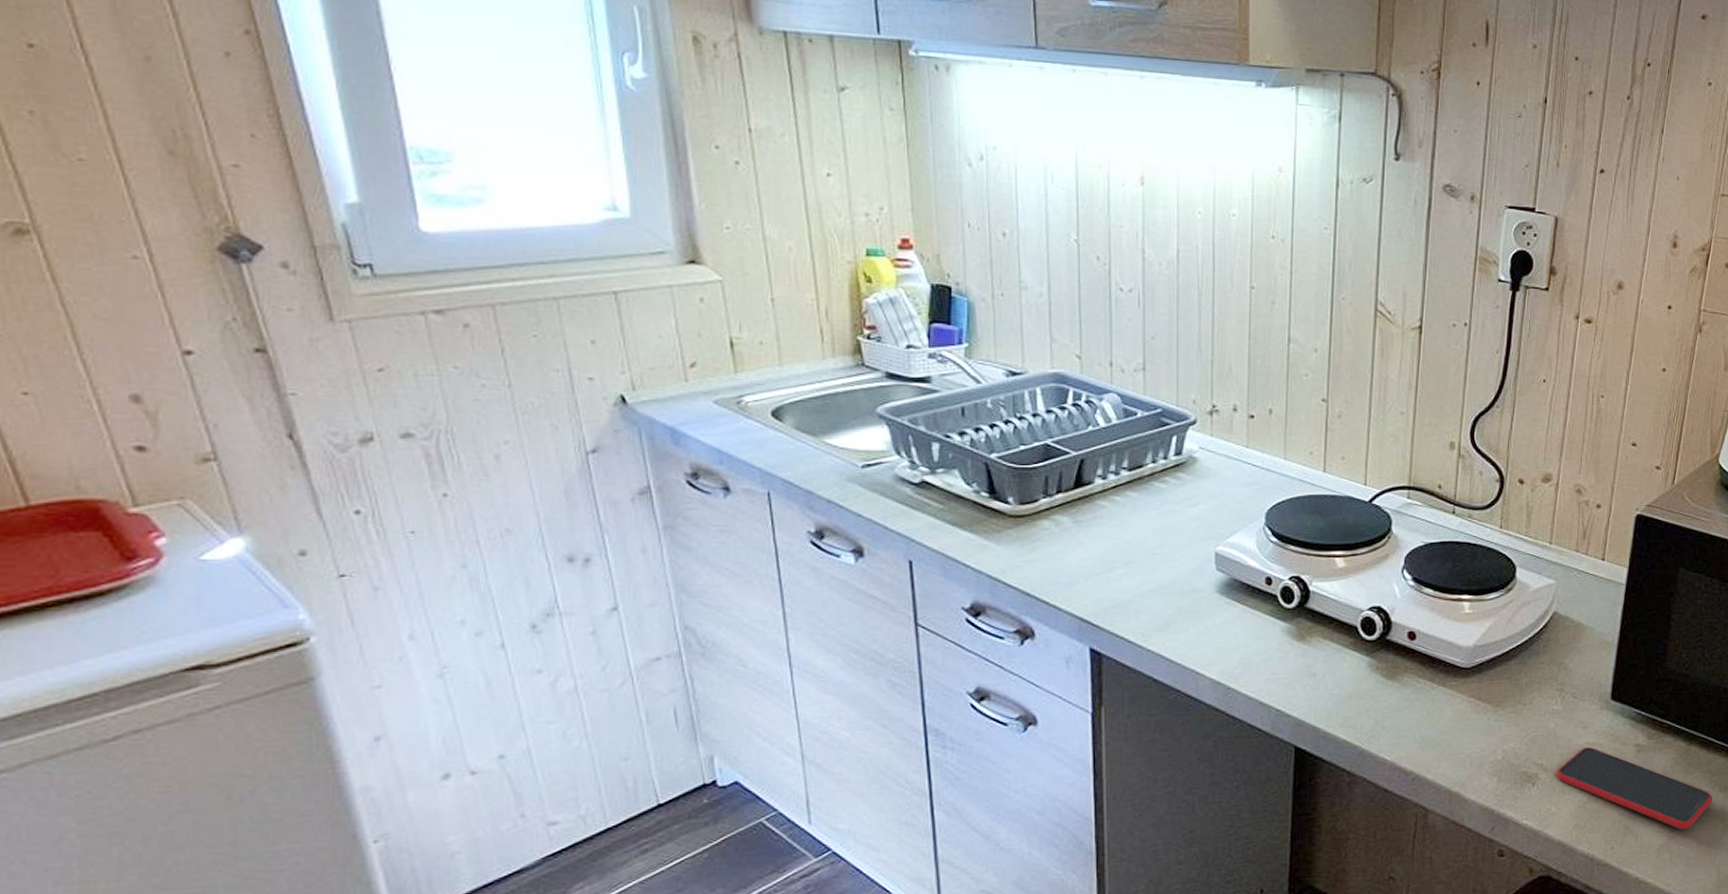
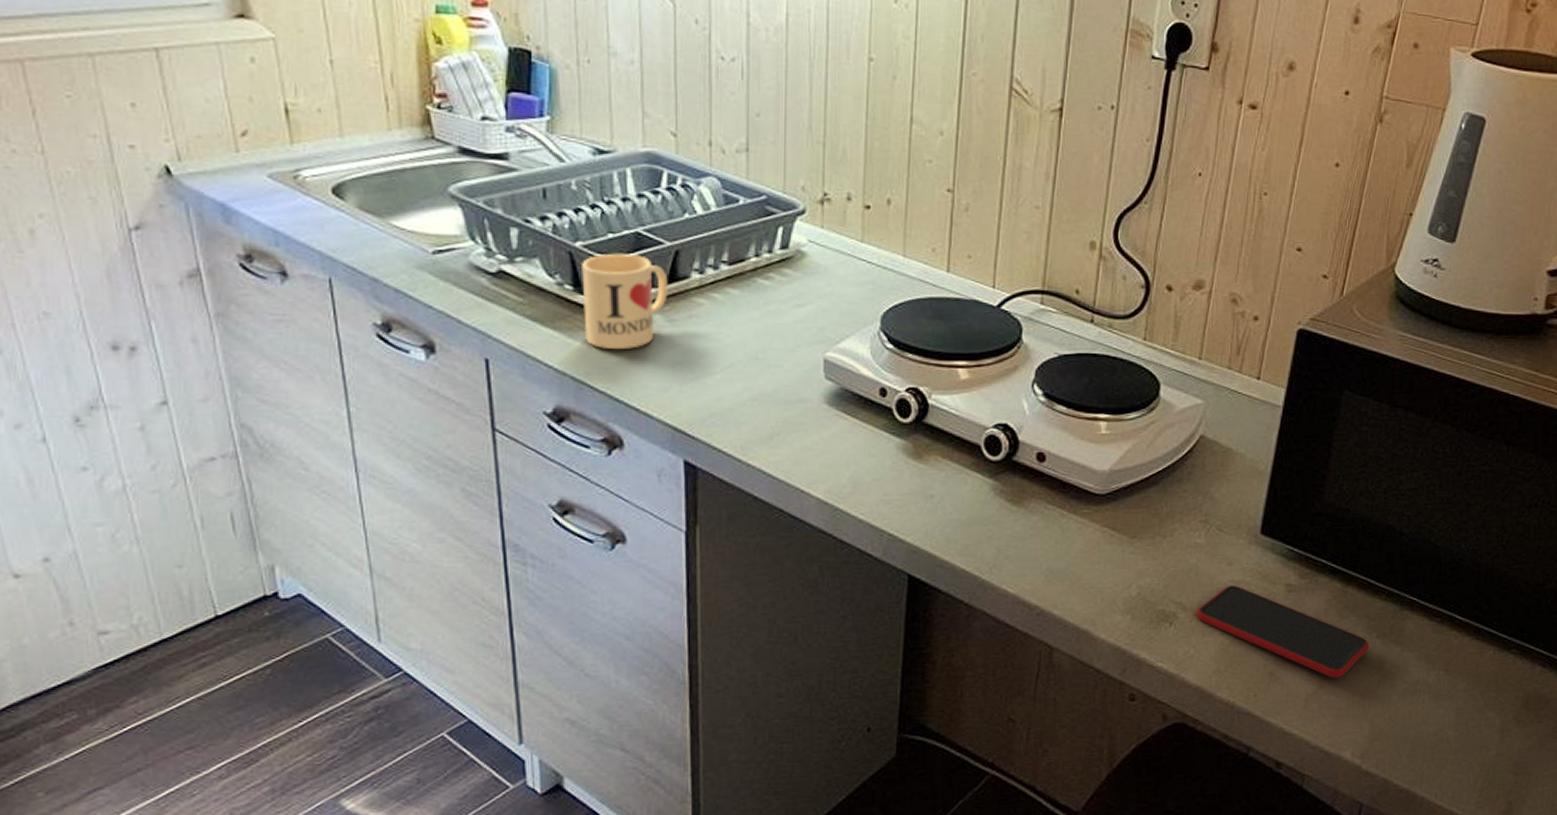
mug: none [997,463,1074,549] -> present [582,253,668,349]

